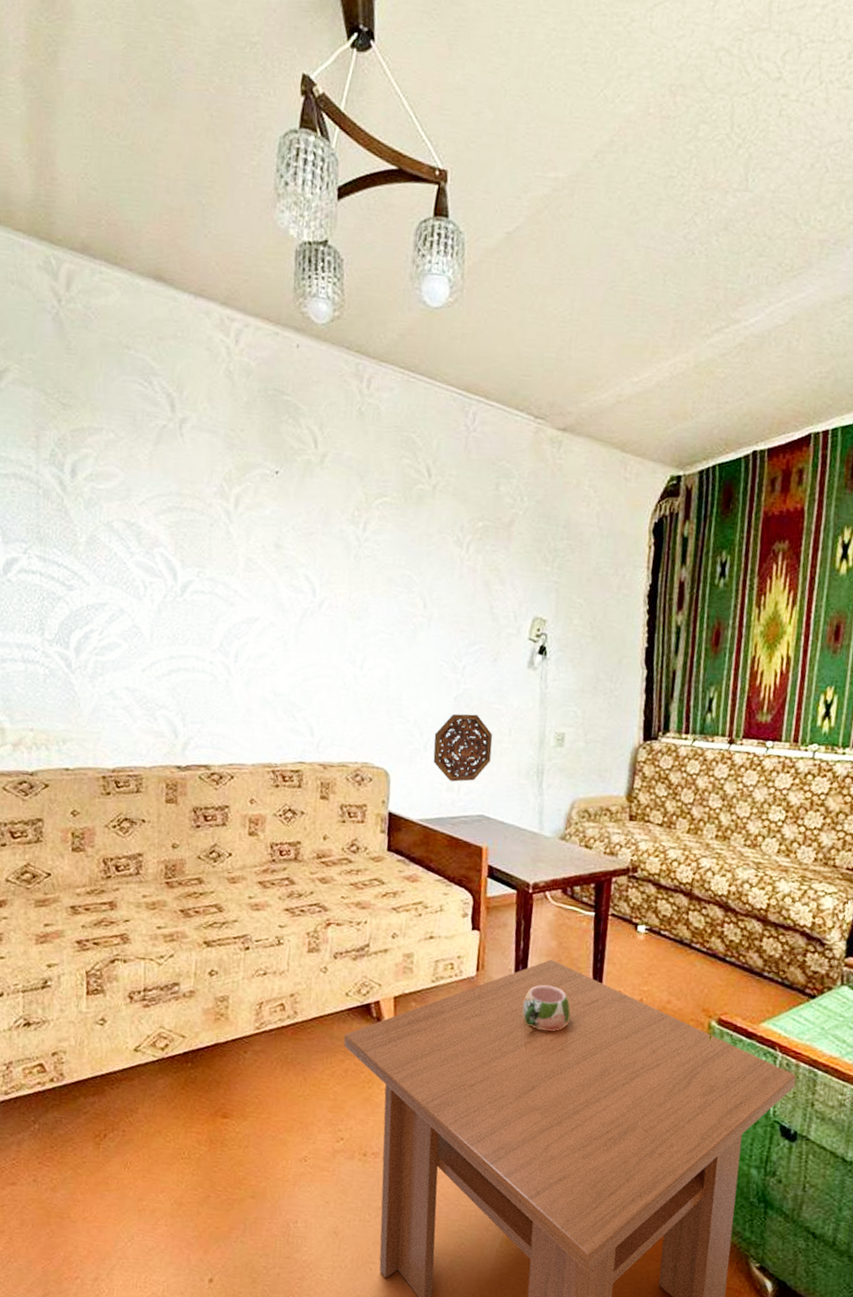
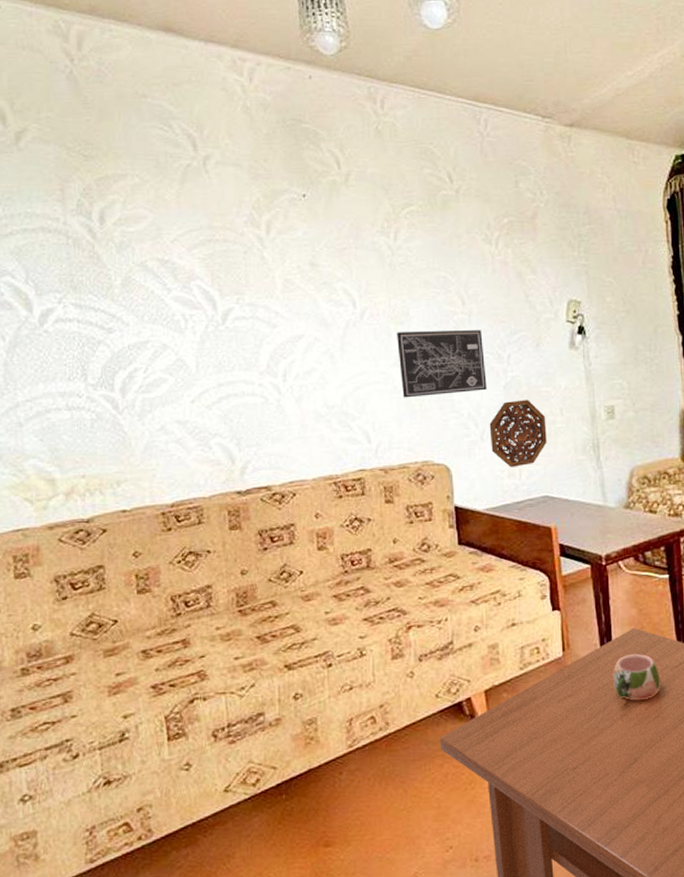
wall art: none [351,627,440,700] -> present [397,330,487,398]

